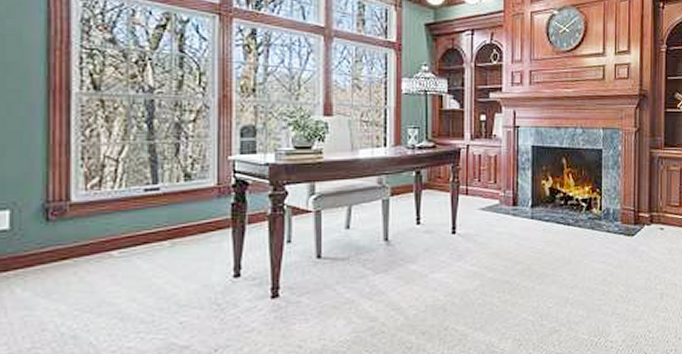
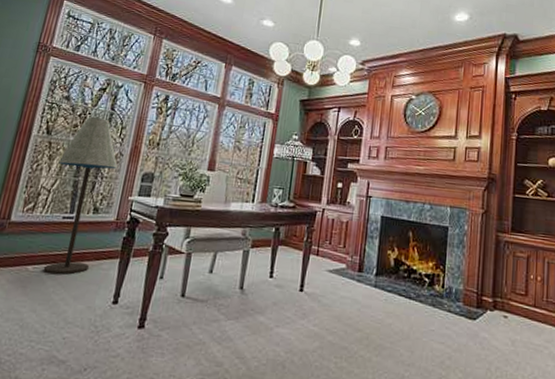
floor lamp: none [121,62,204,257] -> present [43,116,118,275]

